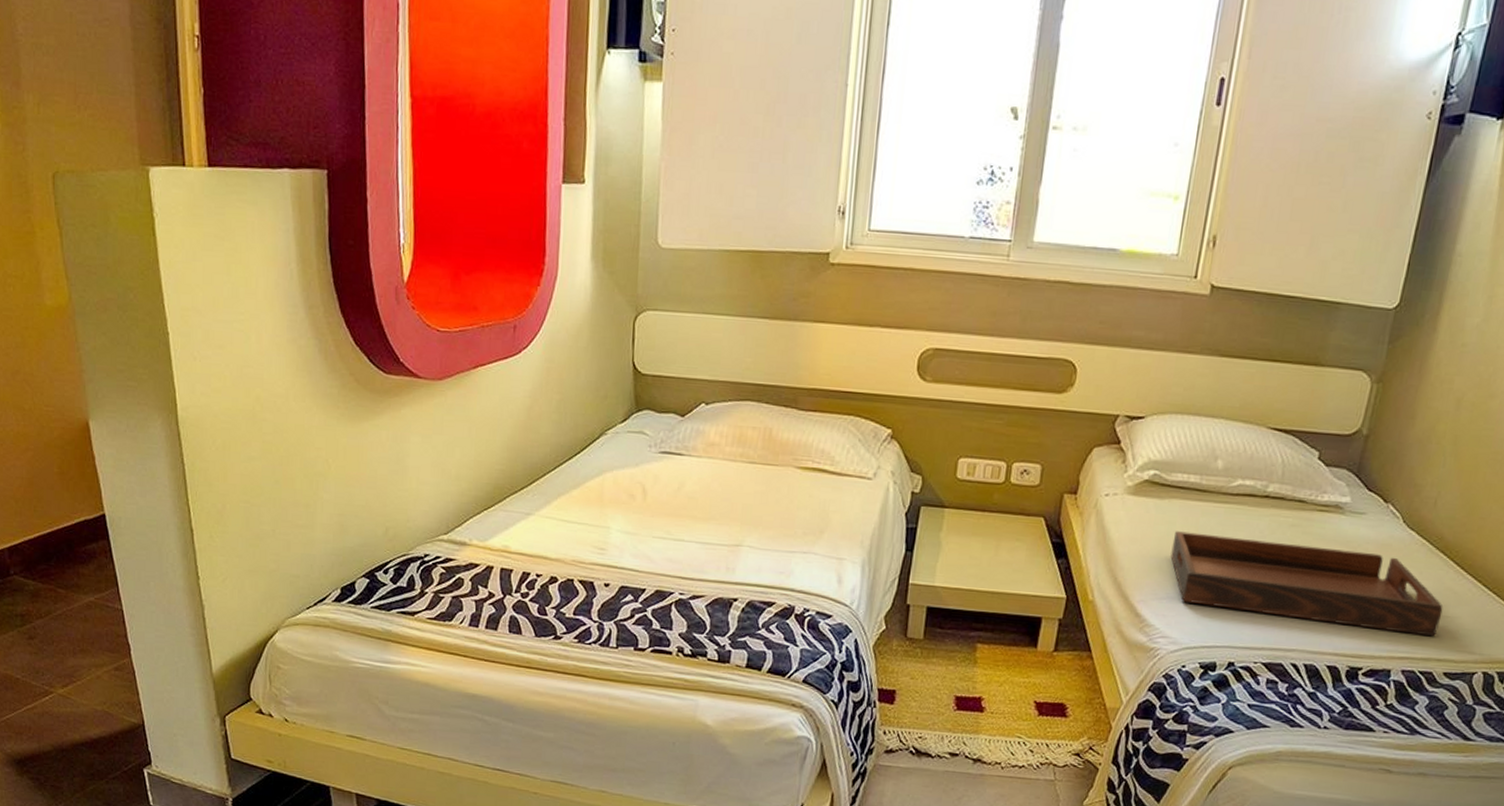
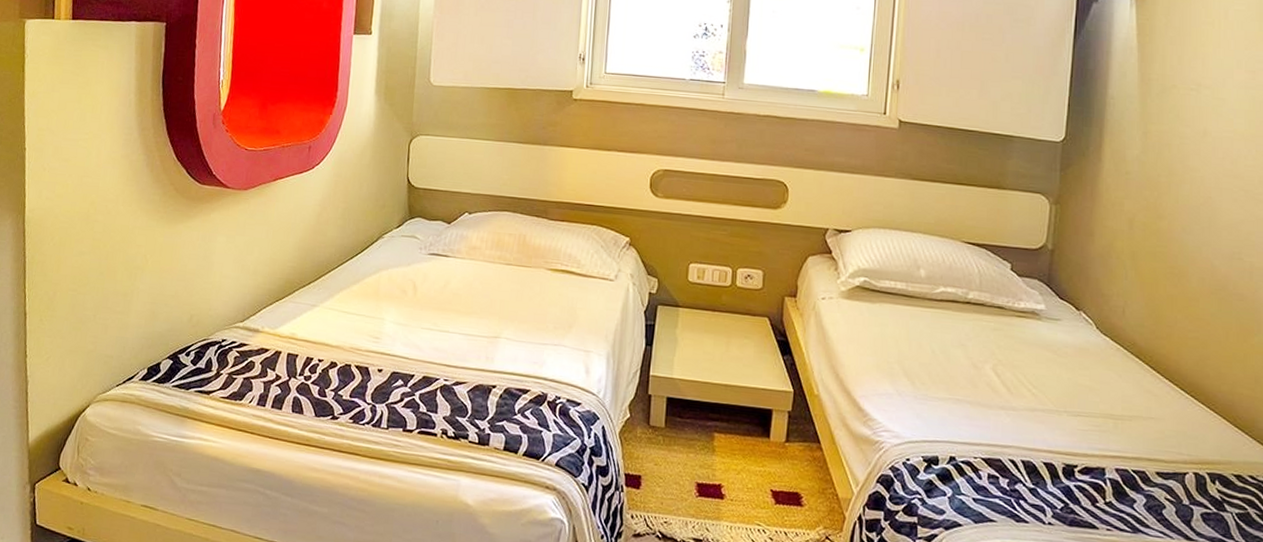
serving tray: present [1170,531,1444,637] -> none [886,332,1146,437]

